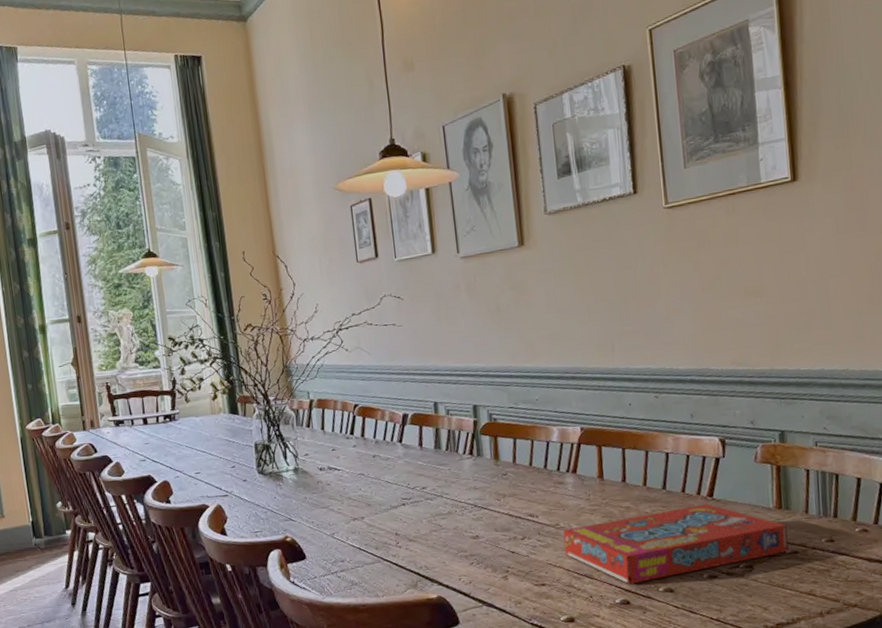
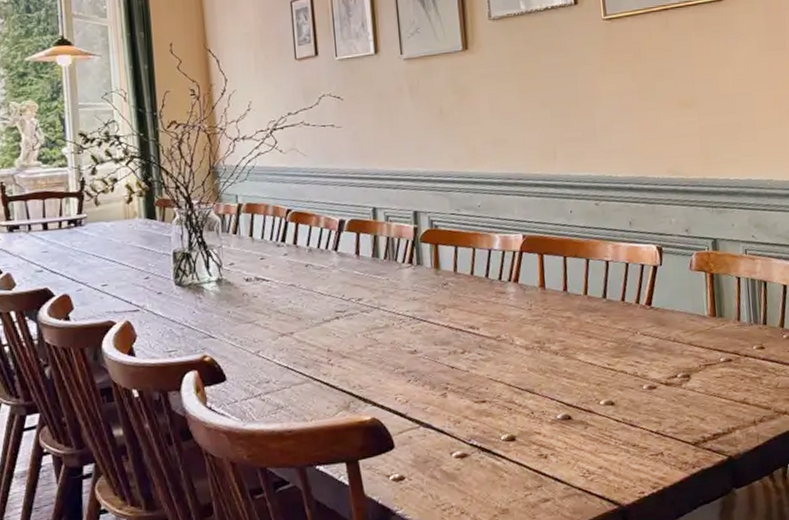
snack box: present [563,504,789,585] -> none [504,313,723,399]

